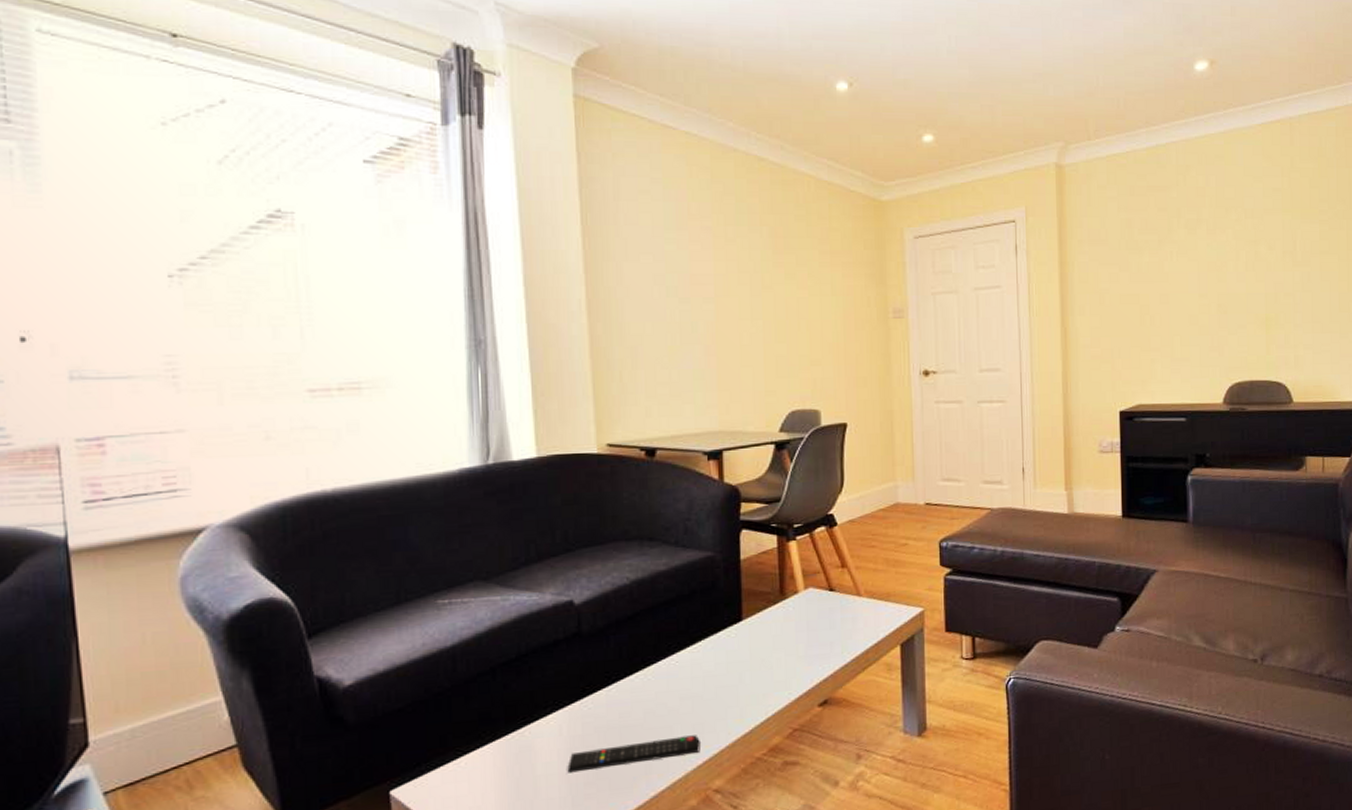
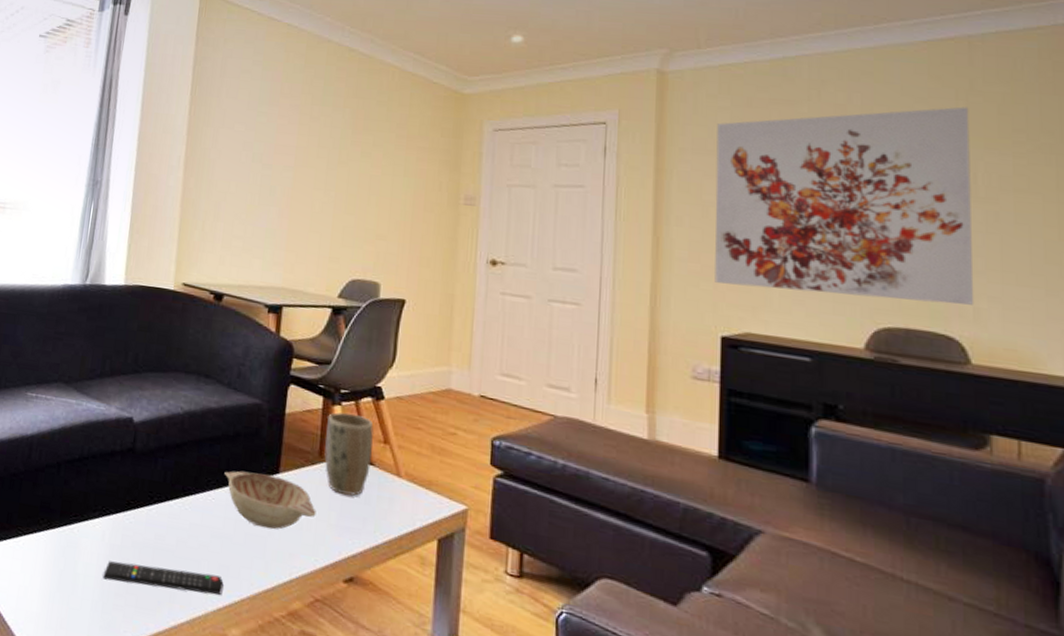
decorative bowl: none [685,624,784,678] -> present [224,470,316,530]
plant pot: none [784,545,831,625] -> present [324,412,374,496]
wall art: none [1107,183,1295,363] -> present [715,106,975,305]

